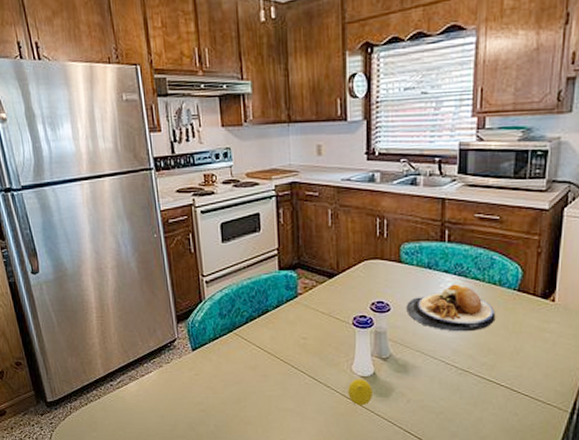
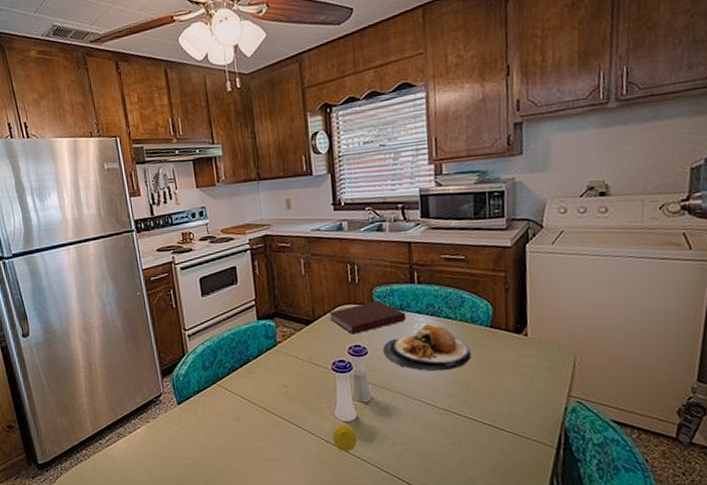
notebook: none [354,257,433,290] -> present [329,300,407,335]

